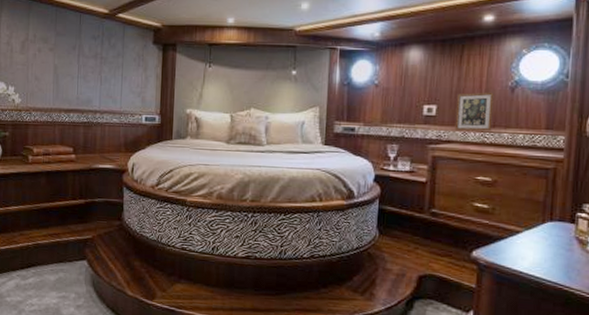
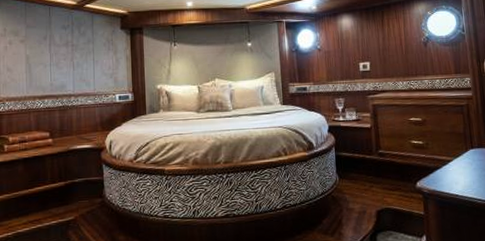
picture frame: present [454,92,494,132] -> none [384,47,415,82]

